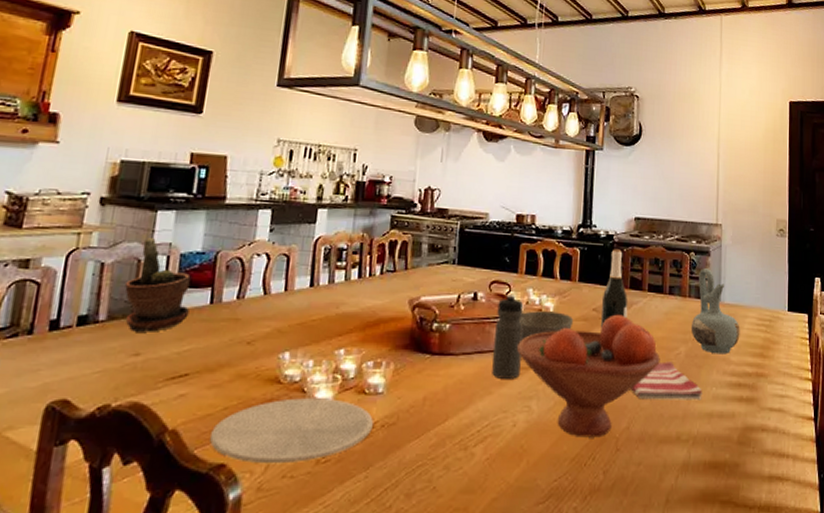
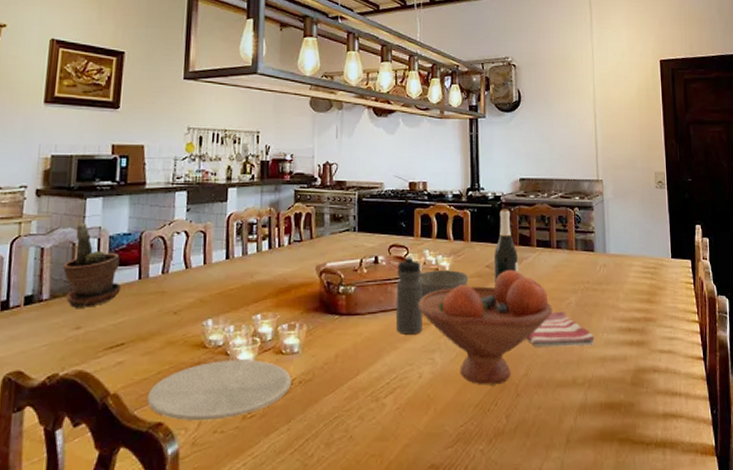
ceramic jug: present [690,268,740,354] -> none [579,222,627,302]

